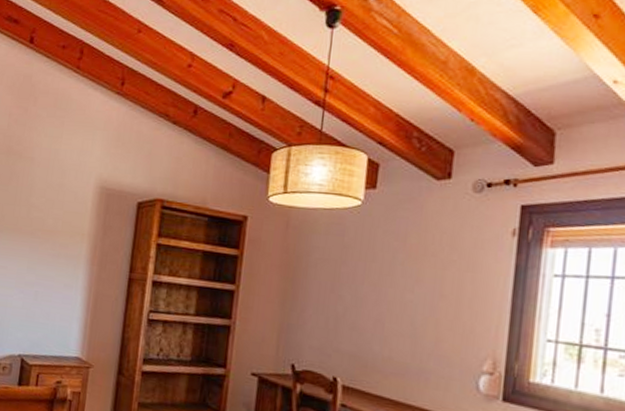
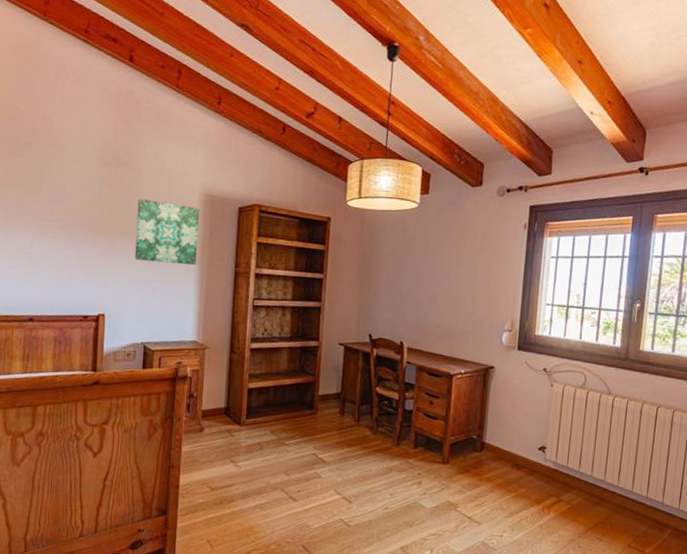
wall art: none [18,191,94,268] -> present [134,198,200,265]

